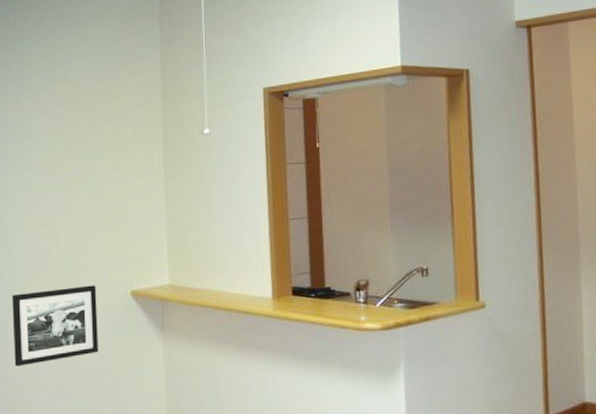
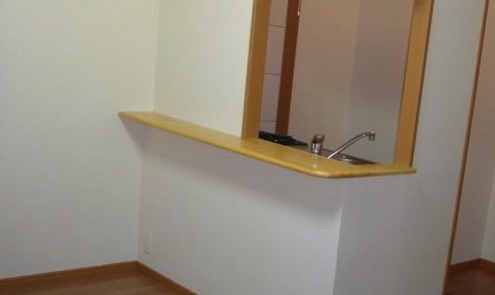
picture frame: present [12,285,99,367] -> none [7,98,88,161]

